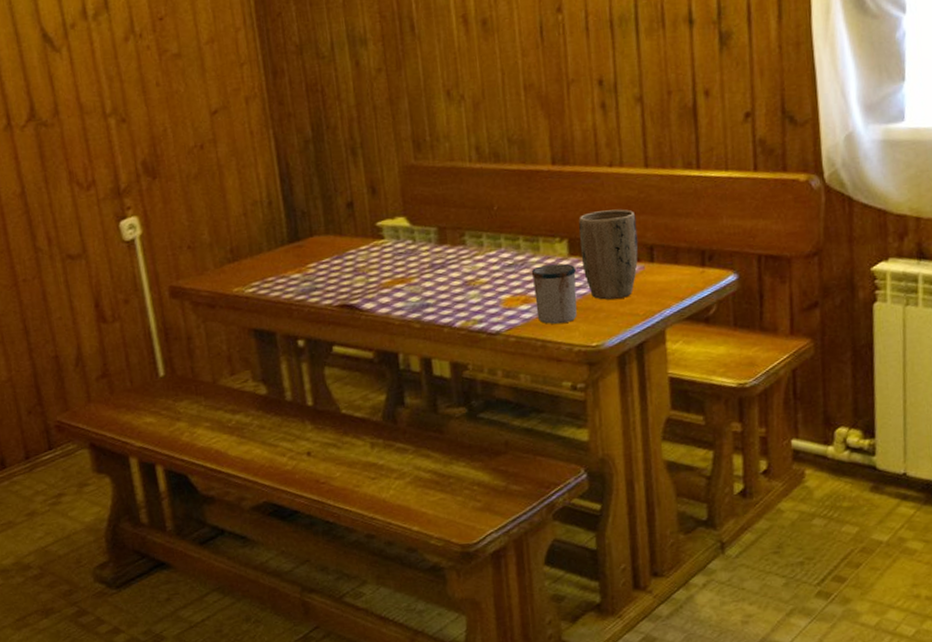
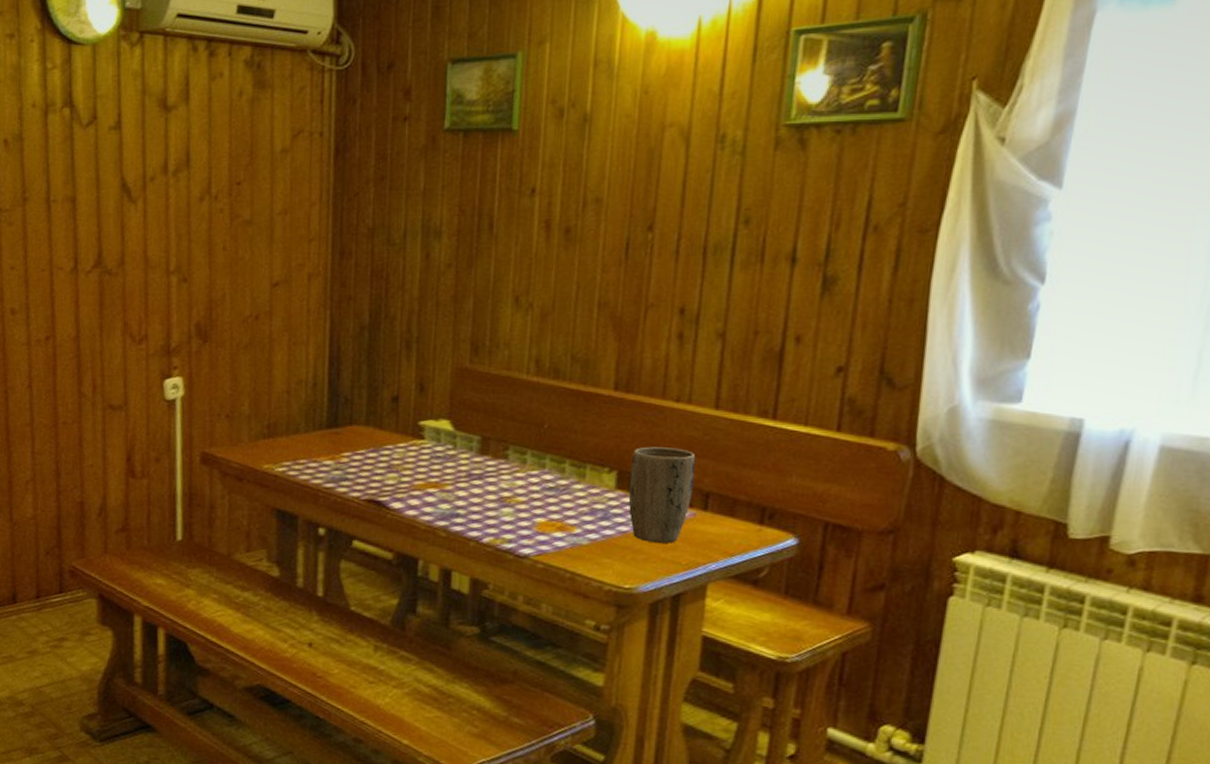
mug: present [531,264,577,325] -> none [571,494,621,559]

